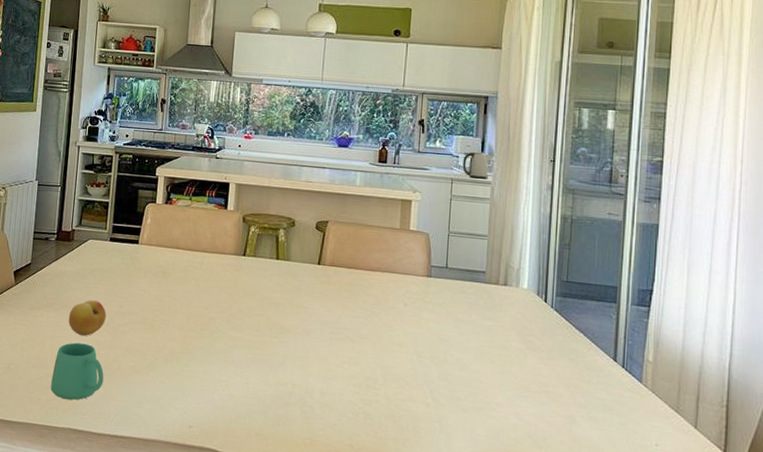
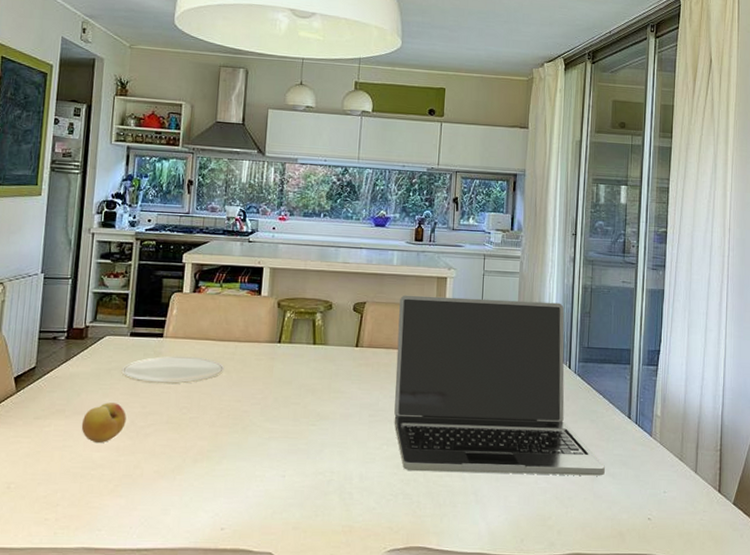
mug: present [51,342,104,400] -> none [60,451,124,515]
plate: none [102,261,193,288] -> present [121,355,225,385]
laptop: none [355,216,585,420] -> present [394,295,605,476]
kettle: present [462,151,489,179] -> none [494,227,518,254]

